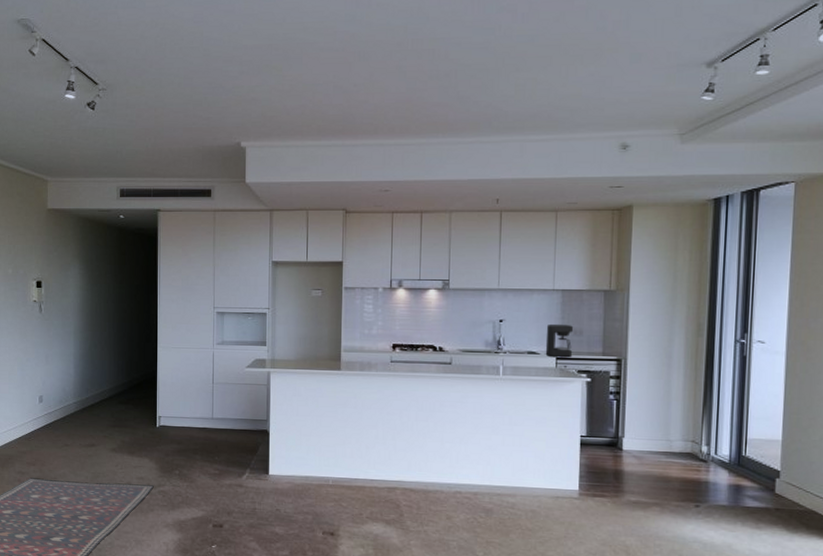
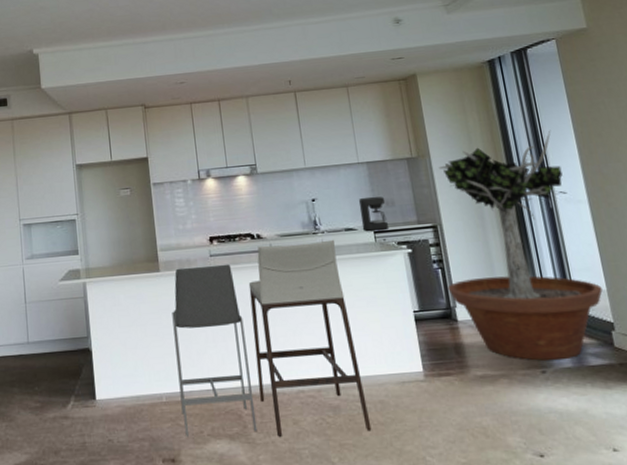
bar stool: none [345,369,414,520] -> present [172,264,258,436]
bar stool: none [418,358,519,535] -> present [248,239,372,437]
potted tree: none [619,277,777,497] -> present [439,130,603,361]

